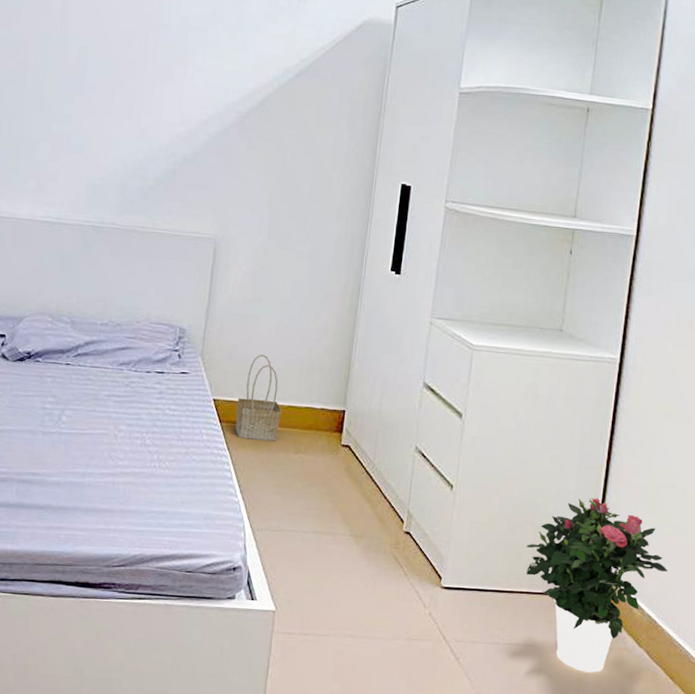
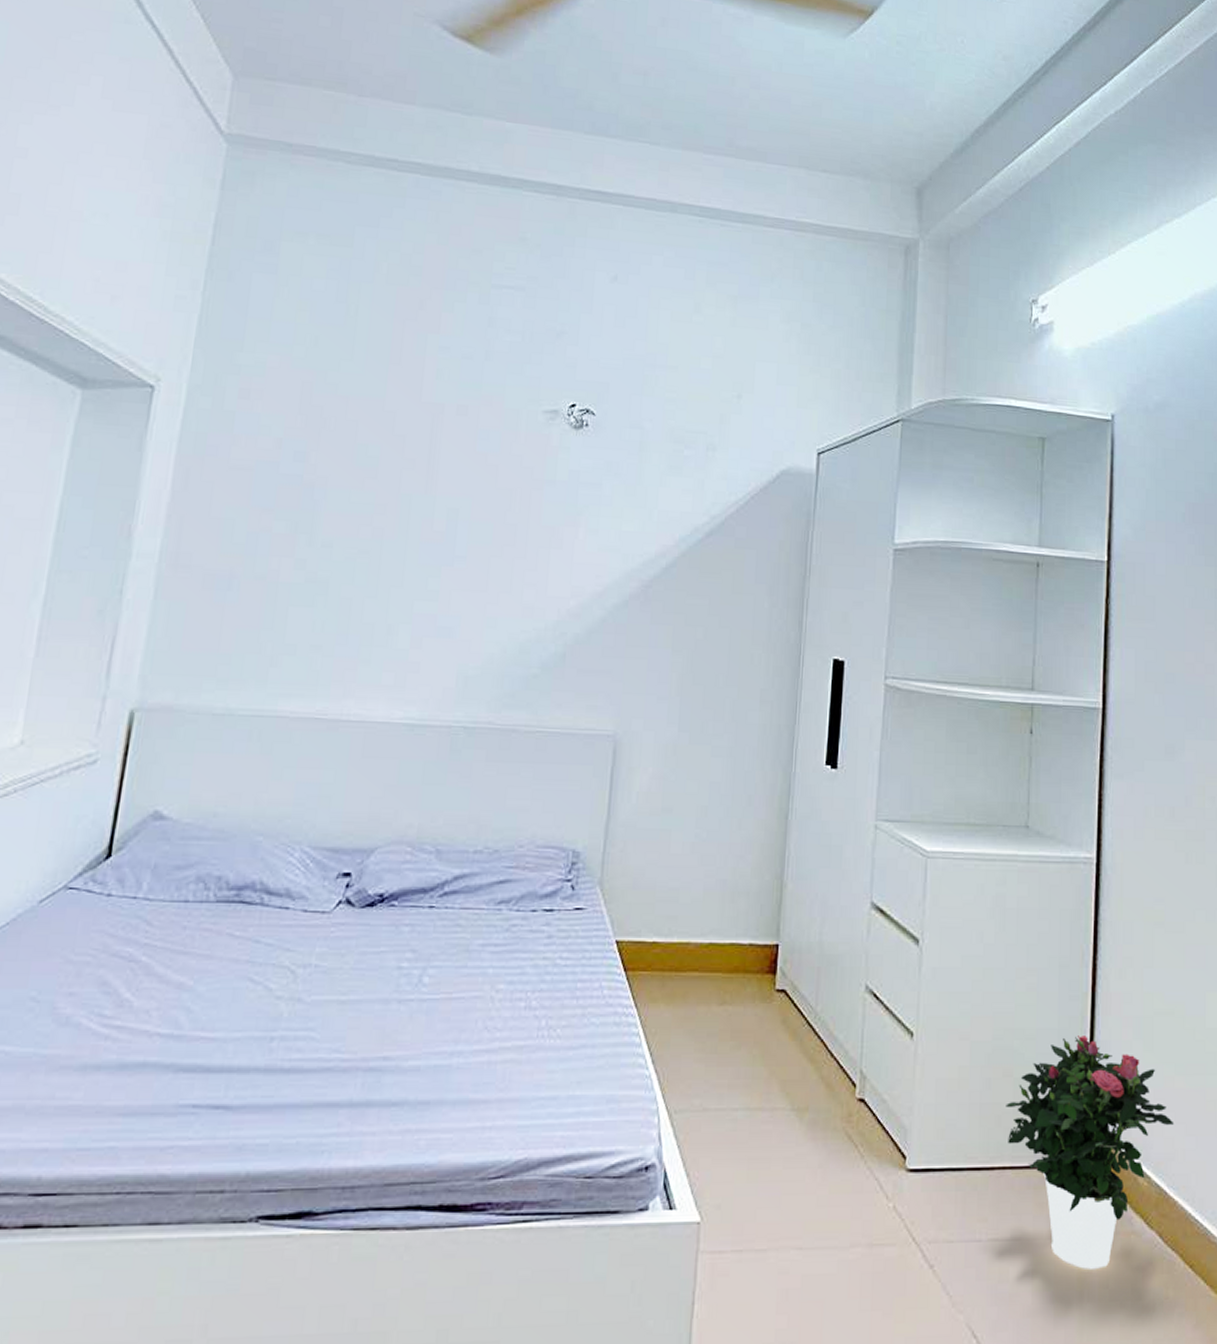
basket: present [235,354,282,441] -> none [644,878,701,991]

